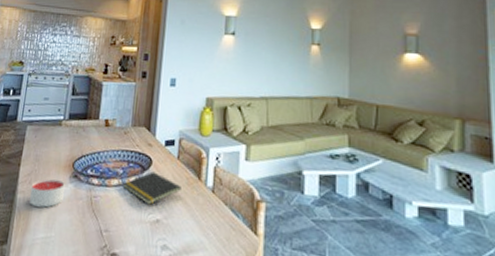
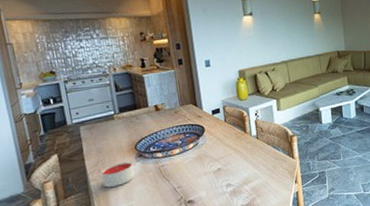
notepad: present [122,171,181,205] -> none [183,135,233,160]

